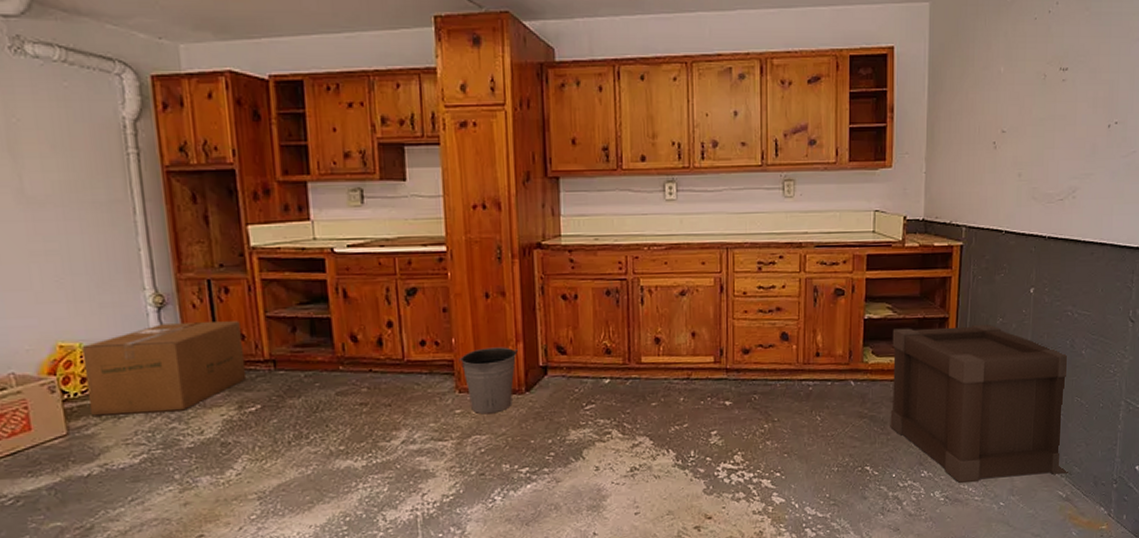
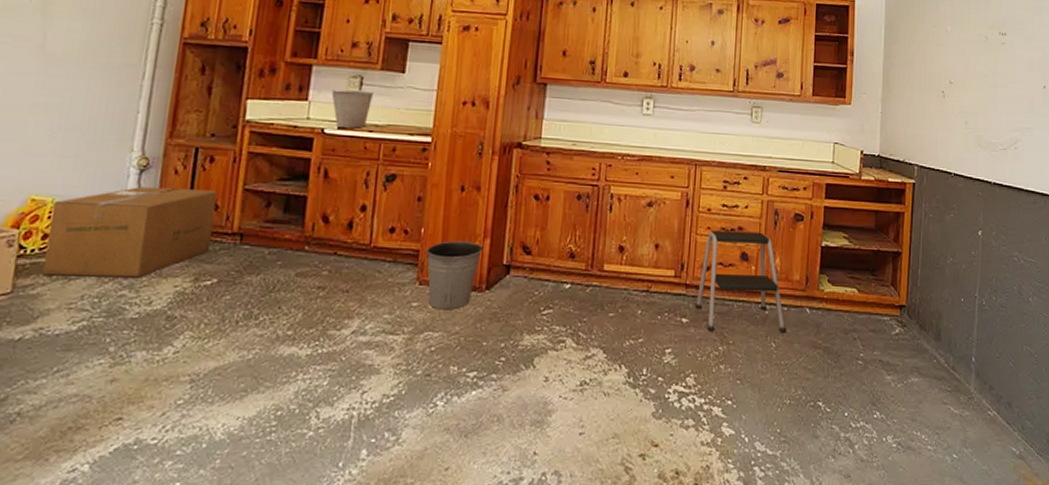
bucket: none [333,205,378,245] -> present [331,90,375,128]
step stool: none [738,311,832,411] -> present [695,230,787,333]
storage box: present [890,323,1071,483] -> none [843,258,1023,429]

